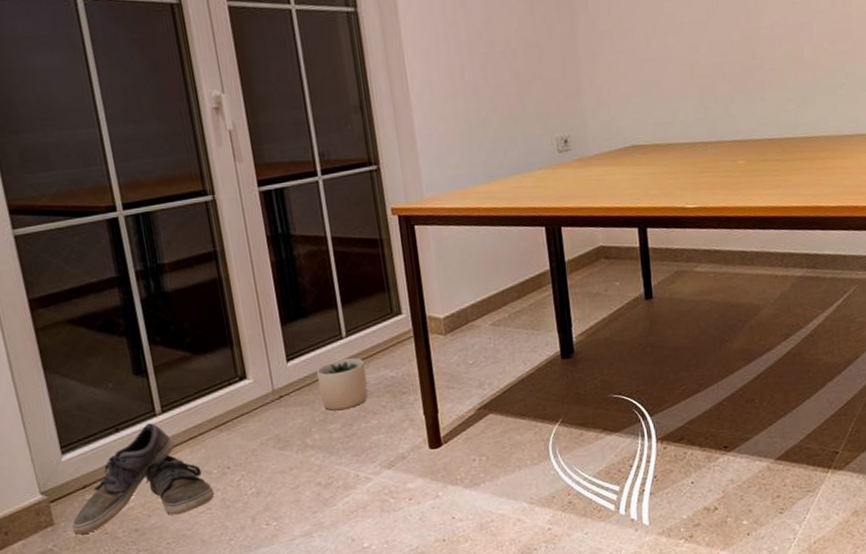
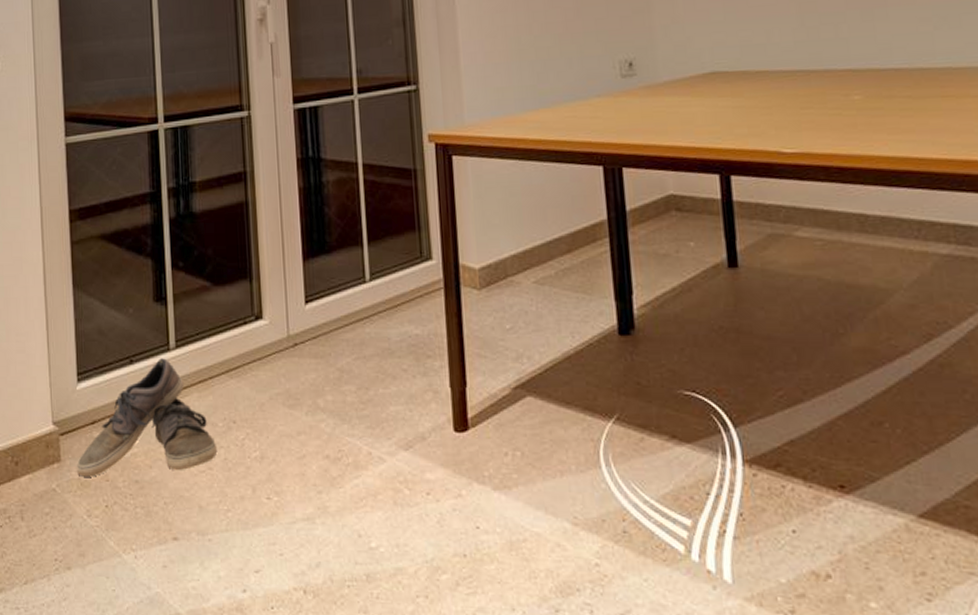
planter: present [316,358,368,411] -> none [335,307,389,369]

